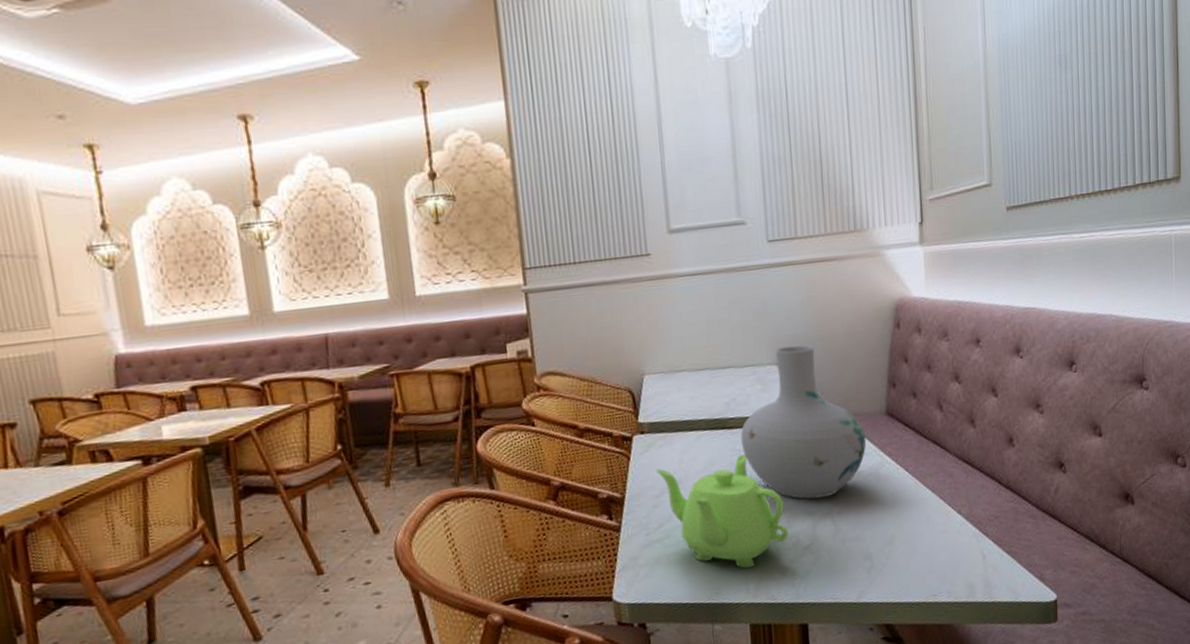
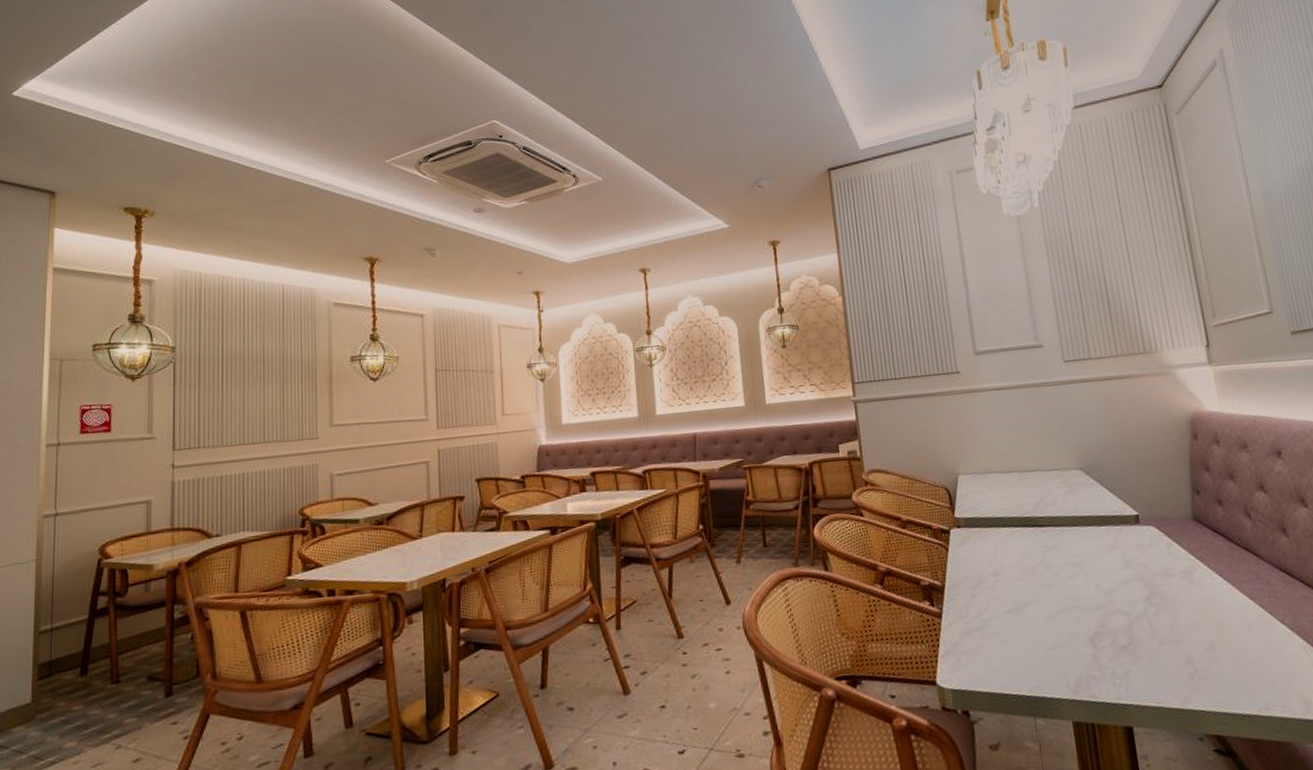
teapot: present [655,454,789,569] -> none [972,551,1105,664]
vase: present [740,345,867,500] -> none [1050,453,1176,599]

